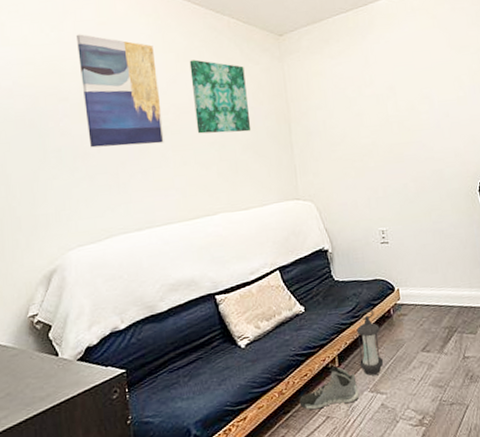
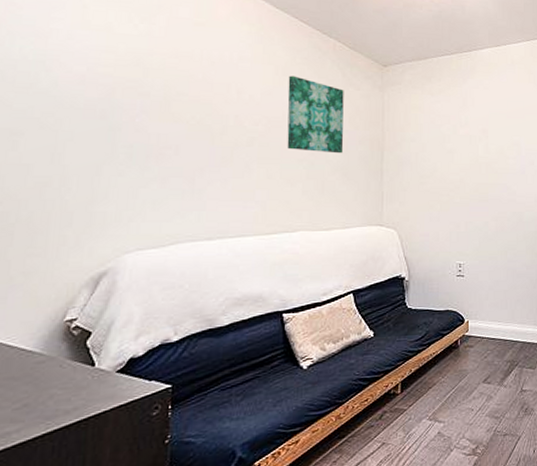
wall art: present [75,34,164,148] -> none [166,30,253,154]
sneaker: present [299,366,360,410] -> none [356,393,418,436]
lantern: present [356,309,384,376] -> none [421,339,446,404]

